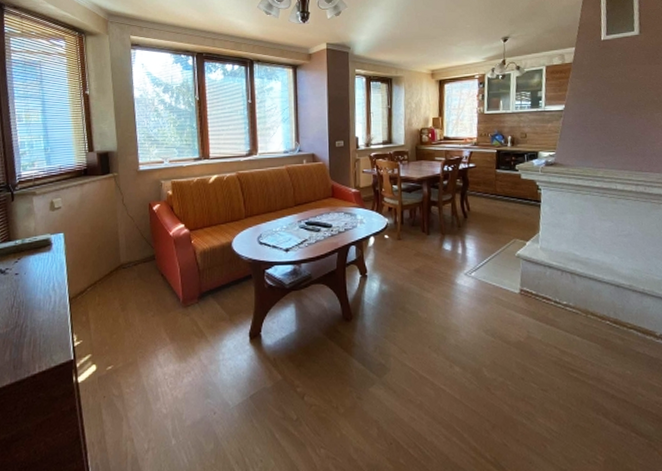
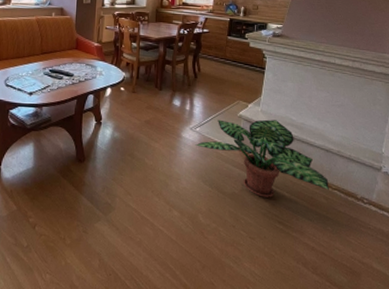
potted plant: none [471,257,624,344] -> present [195,119,329,198]

